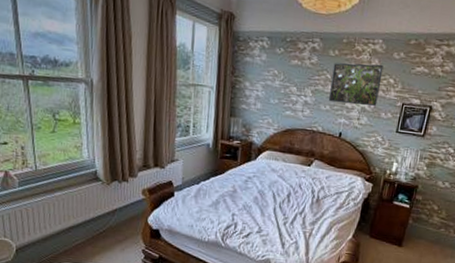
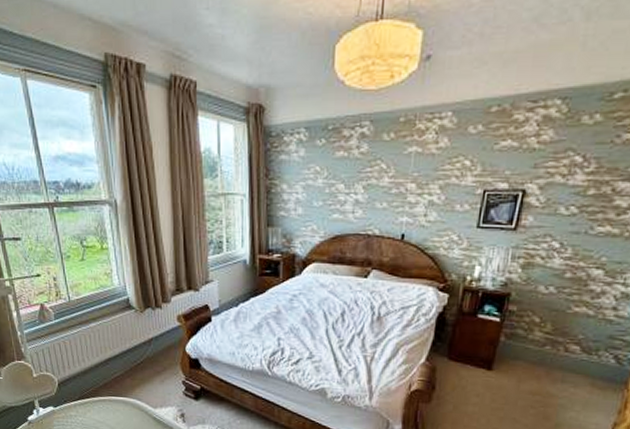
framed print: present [329,62,384,106] -> none [386,143,456,198]

